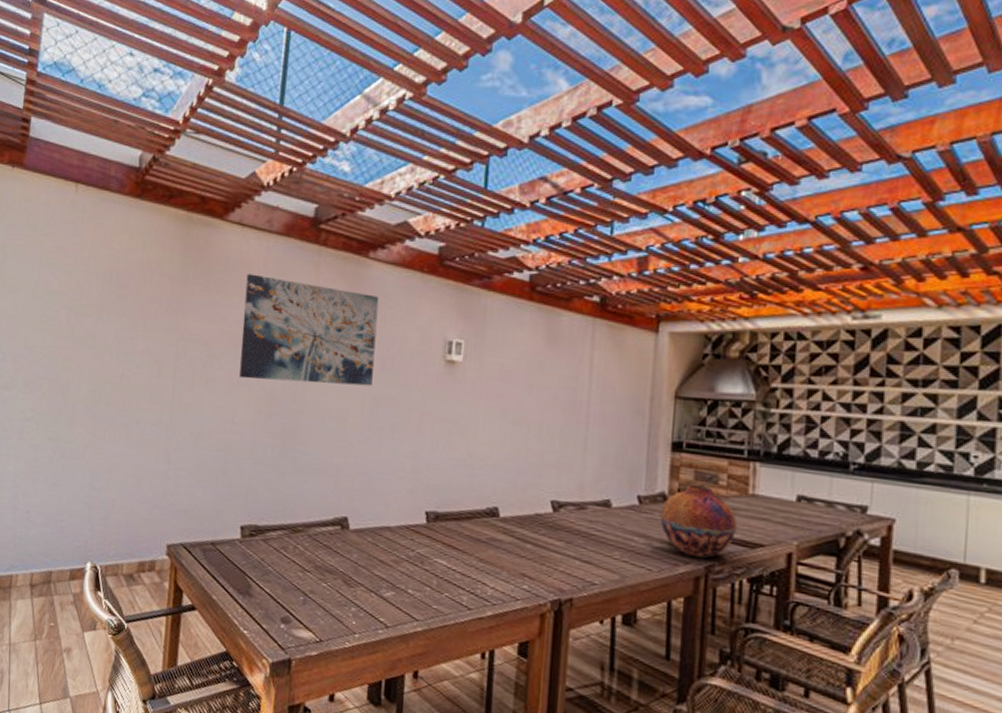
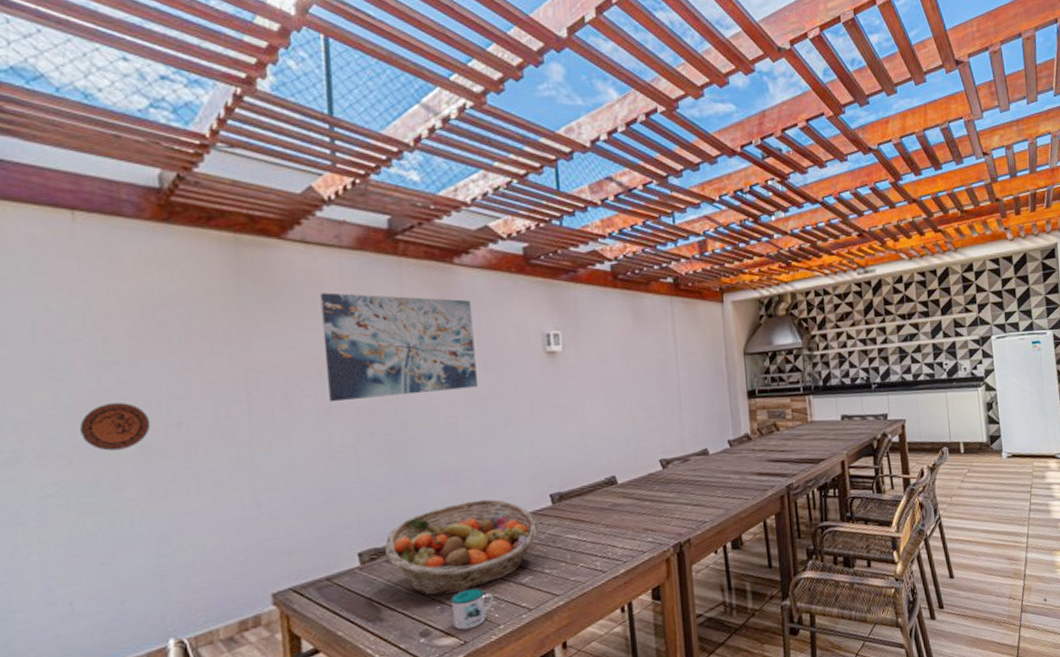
decorative plate: none [54,350,103,391] -> present [79,403,151,451]
fruit basket: none [264,499,409,590] -> present [385,499,539,596]
mug: none [312,587,354,629] -> present [450,587,494,630]
vase: present [660,484,737,559] -> none [747,421,804,481]

